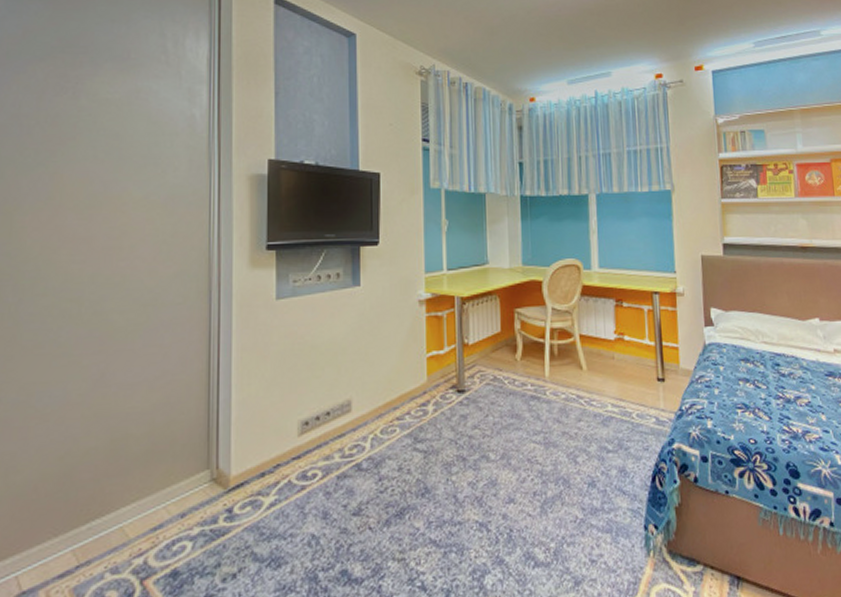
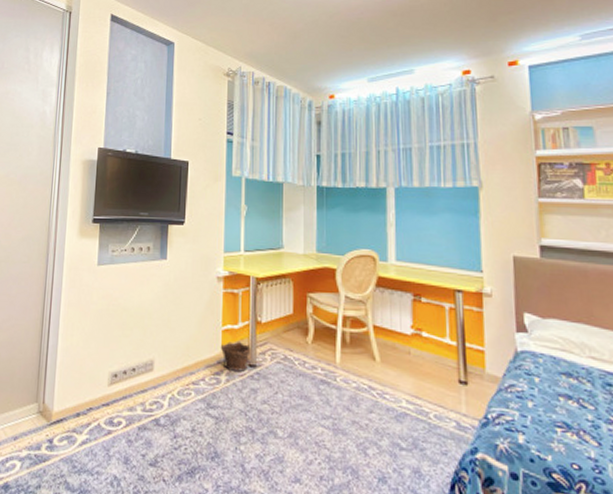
clay pot: none [425,366,459,400] -> present [220,341,251,372]

